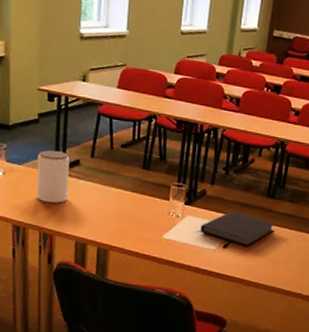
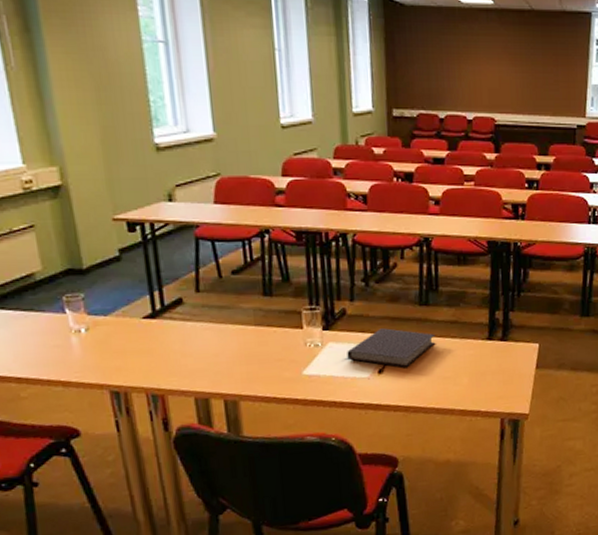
jar: present [36,150,70,203] -> none [127,290,176,356]

